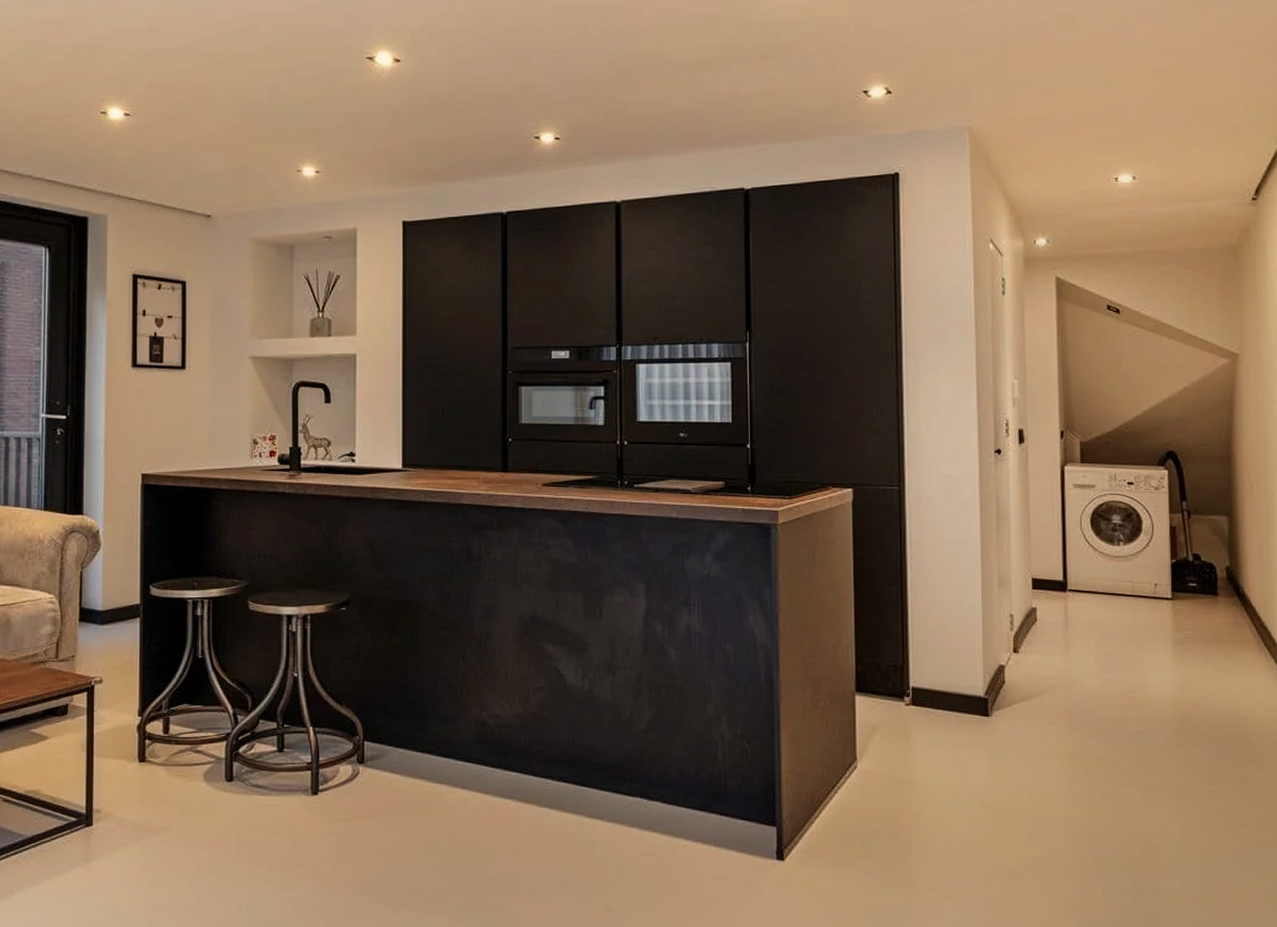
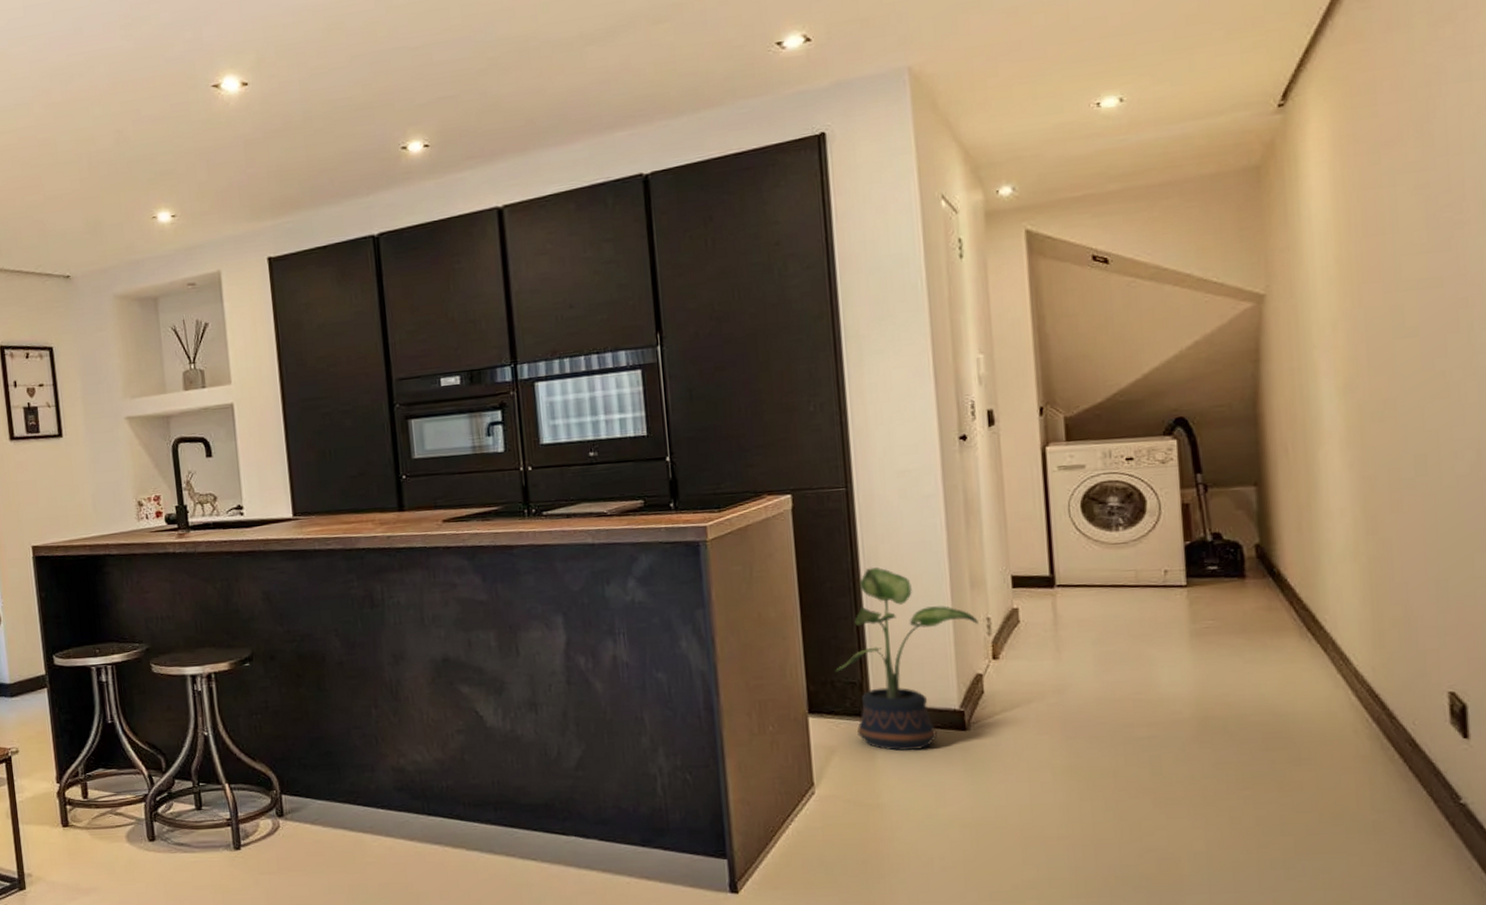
potted plant: none [881,561,1003,732] -> present [835,567,979,751]

